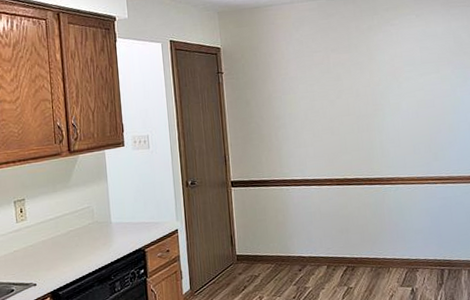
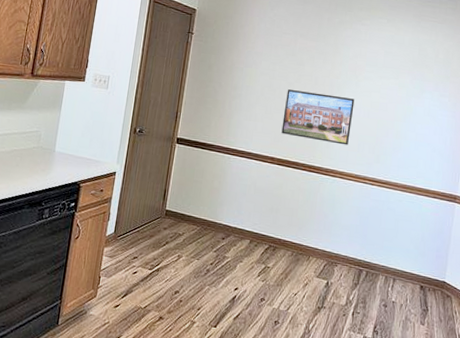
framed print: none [330,102,404,154] -> present [281,89,355,145]

